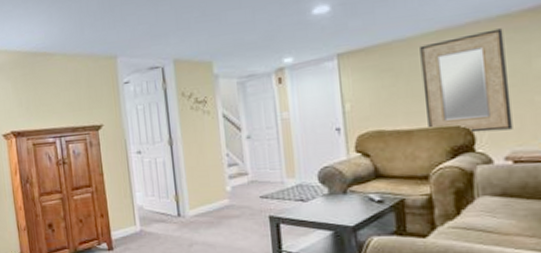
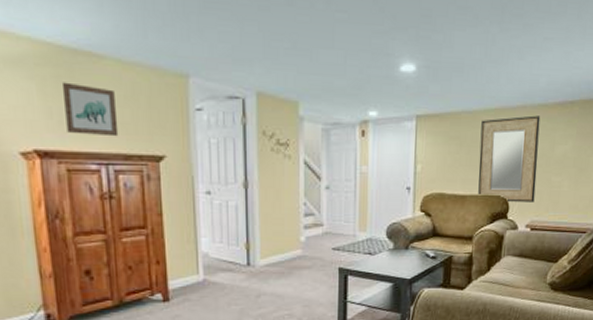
wall art: none [27,77,67,116] -> present [61,82,119,137]

